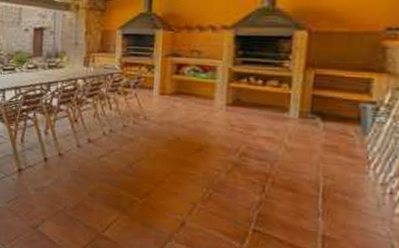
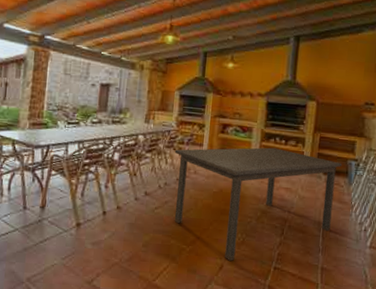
dining table: none [119,89,351,218] -> present [174,147,342,261]

